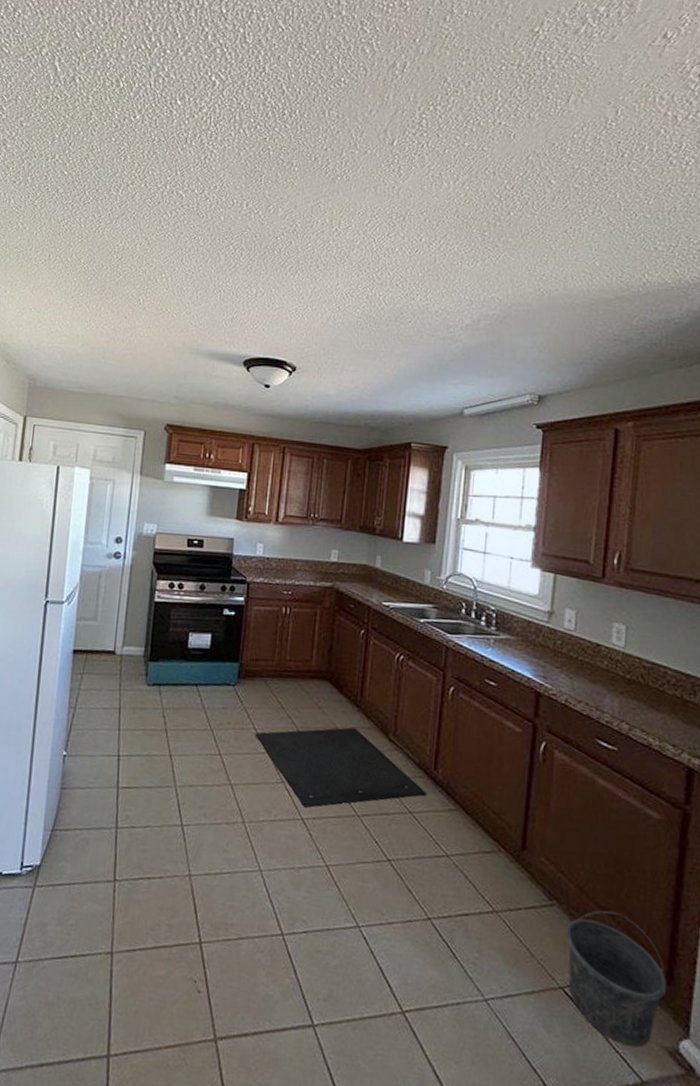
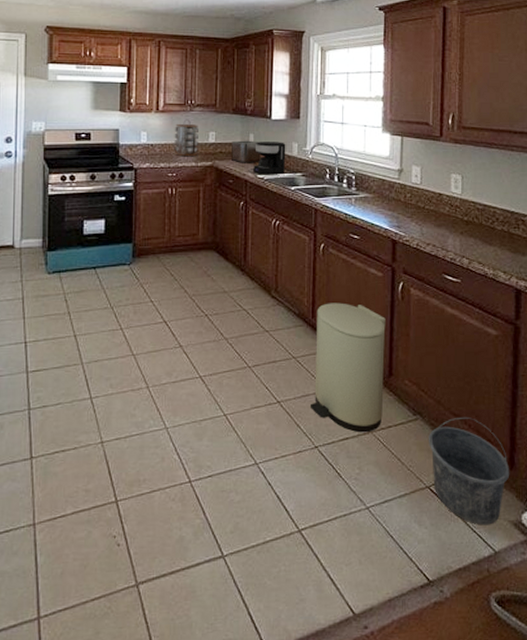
door mat: present [255,727,426,808] -> none [152,290,307,366]
spice rack: none [291,534,320,575] -> present [174,119,198,157]
toaster: none [354,561,388,588] -> present [232,140,261,163]
coffee maker: none [372,565,428,608] -> present [248,142,297,178]
pedal bin: none [424,755,522,912] -> present [309,303,386,433]

